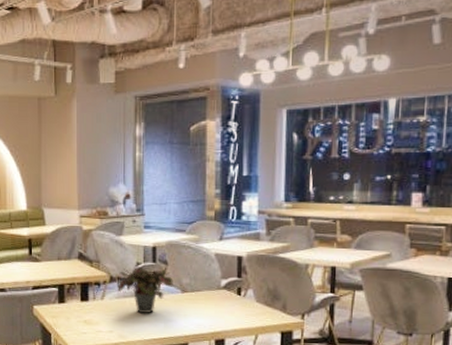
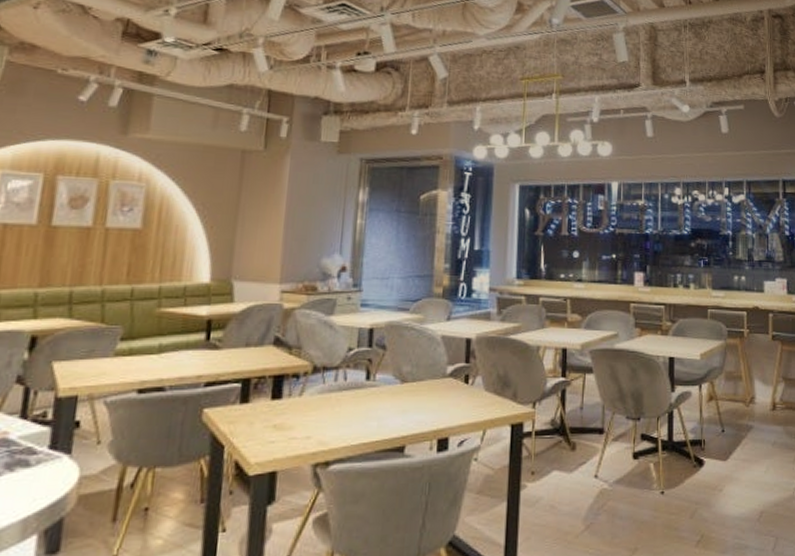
potted plant: present [116,266,176,314] -> none [320,353,394,412]

